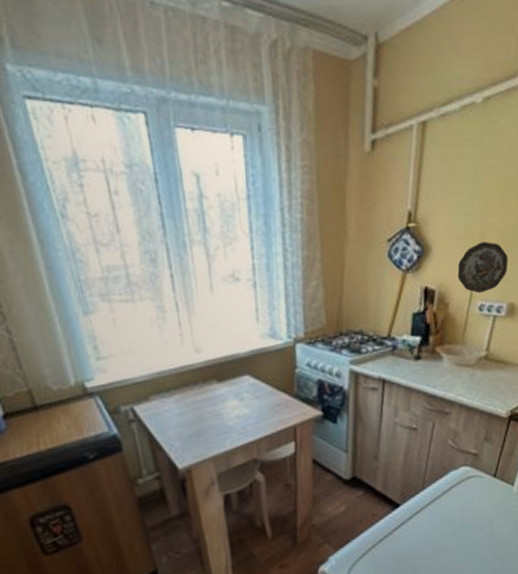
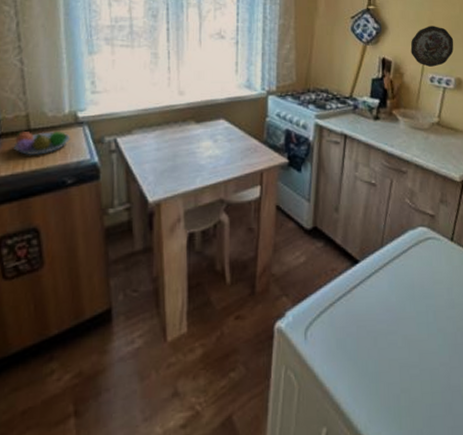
fruit bowl: none [22,405,82,435] -> present [13,130,70,156]

